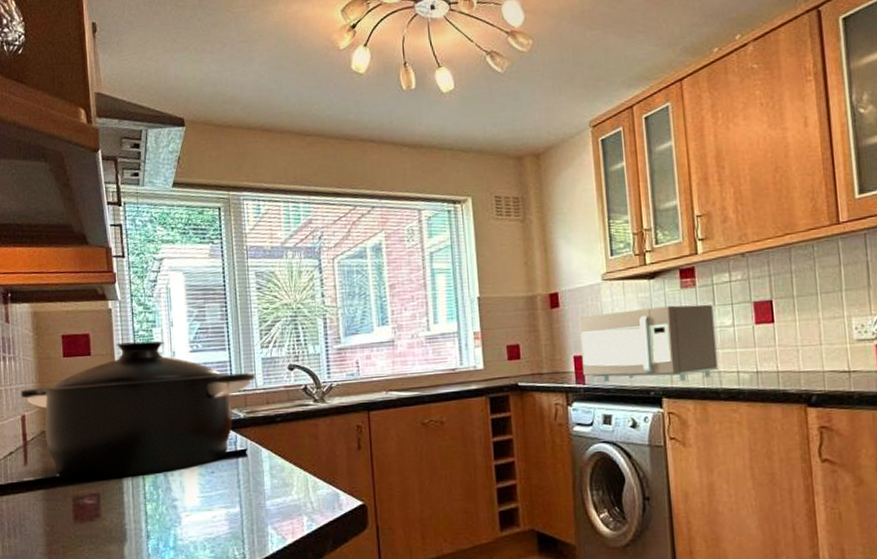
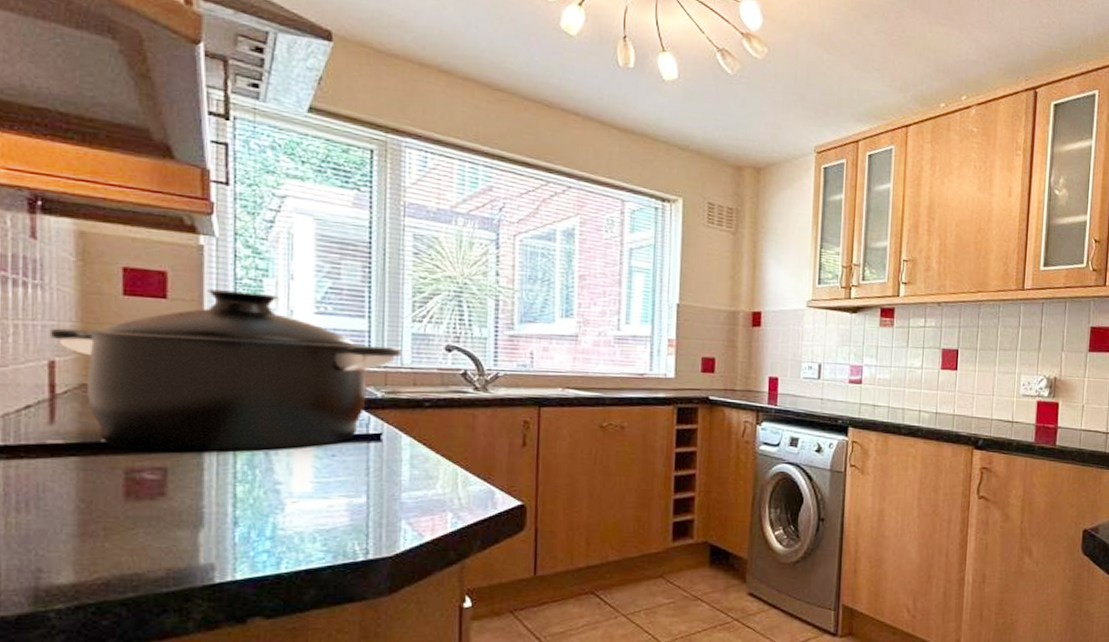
microwave: present [579,304,720,382] -> none [776,339,906,414]

